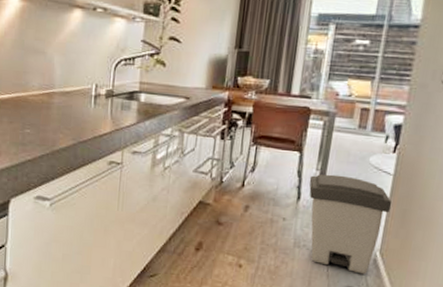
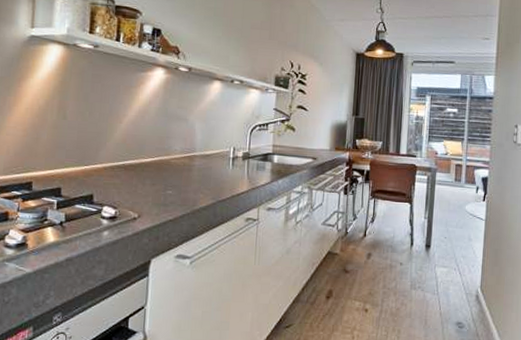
trash can: present [309,174,392,275] -> none [419,222,486,310]

